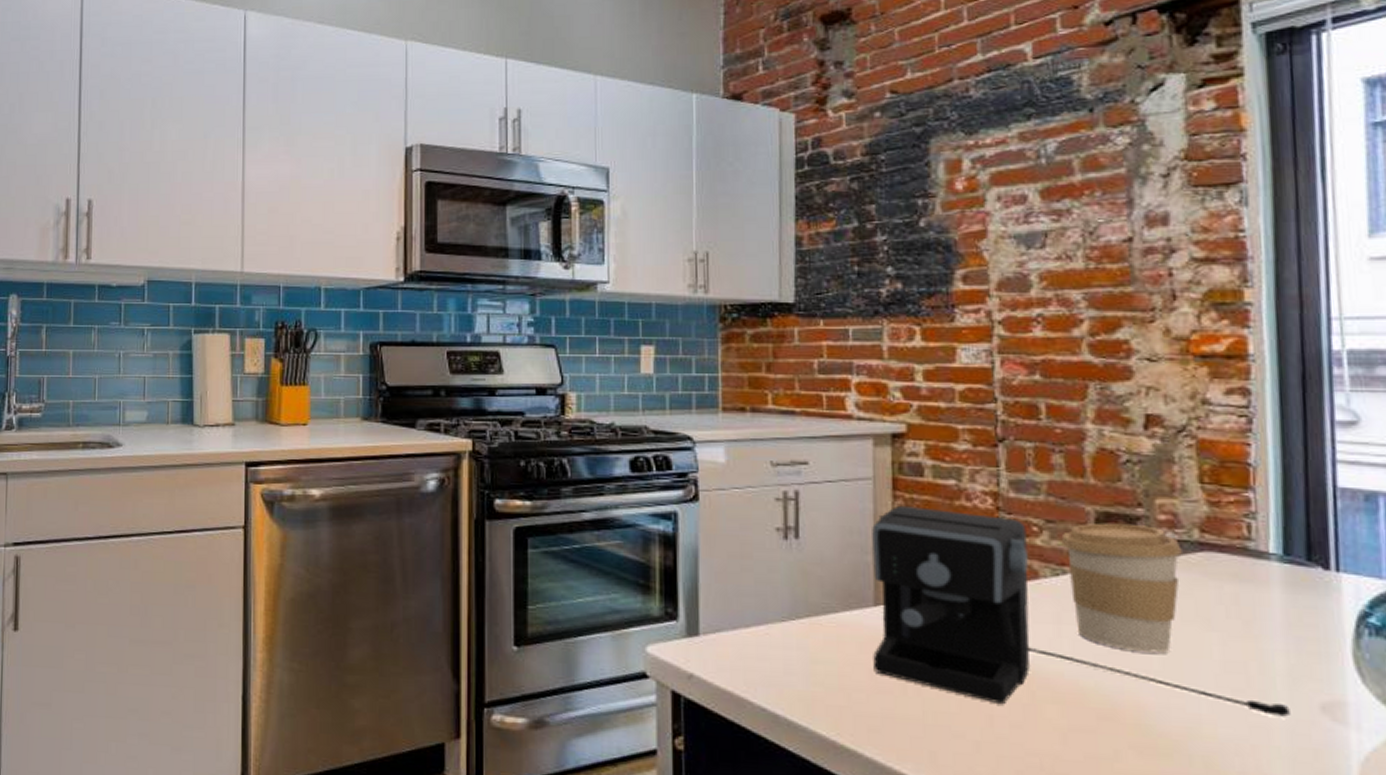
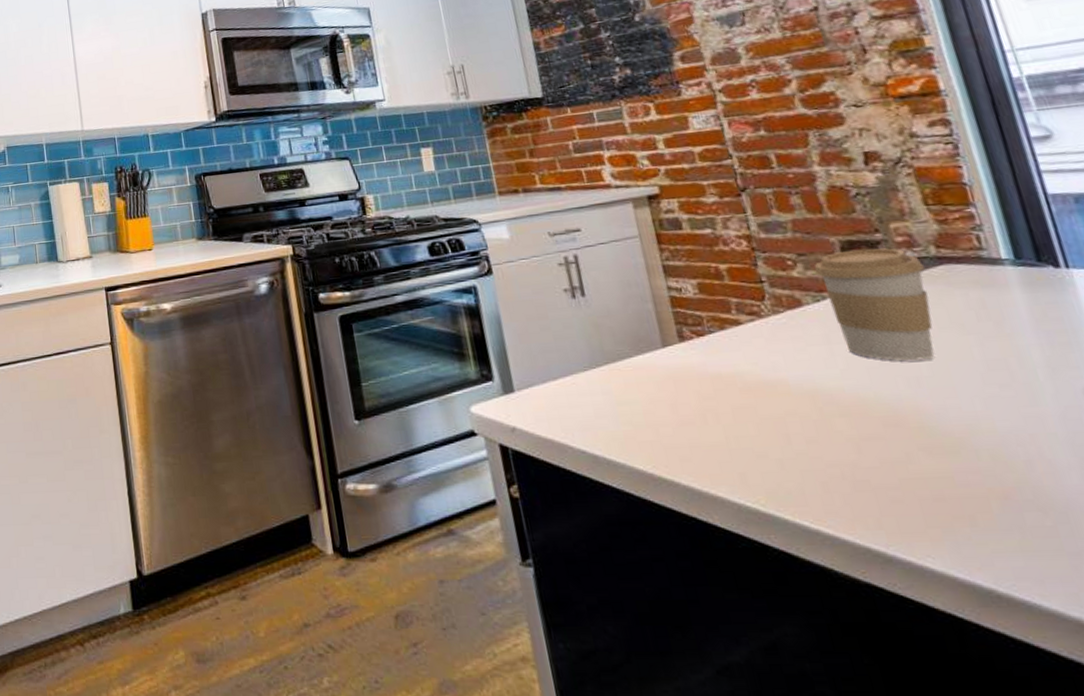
coffee maker: present [872,505,1290,717] -> none [646,256,1059,424]

